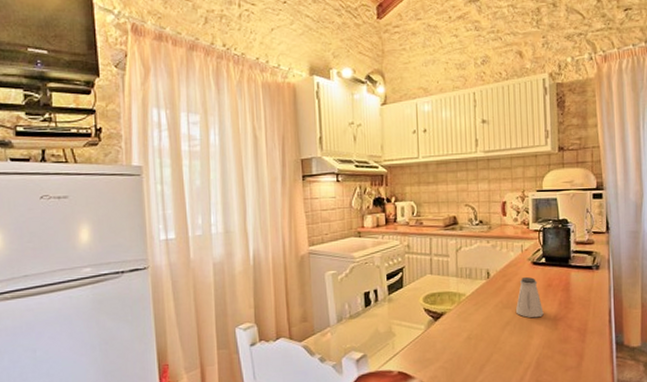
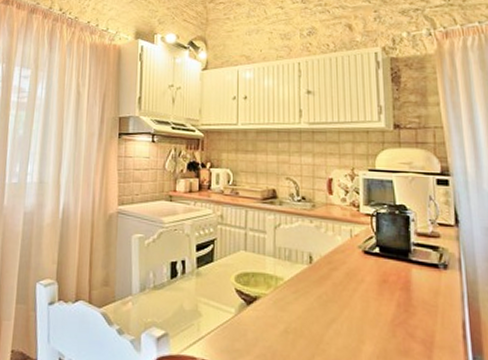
saltshaker: present [515,277,544,318] -> none [342,268,378,319]

